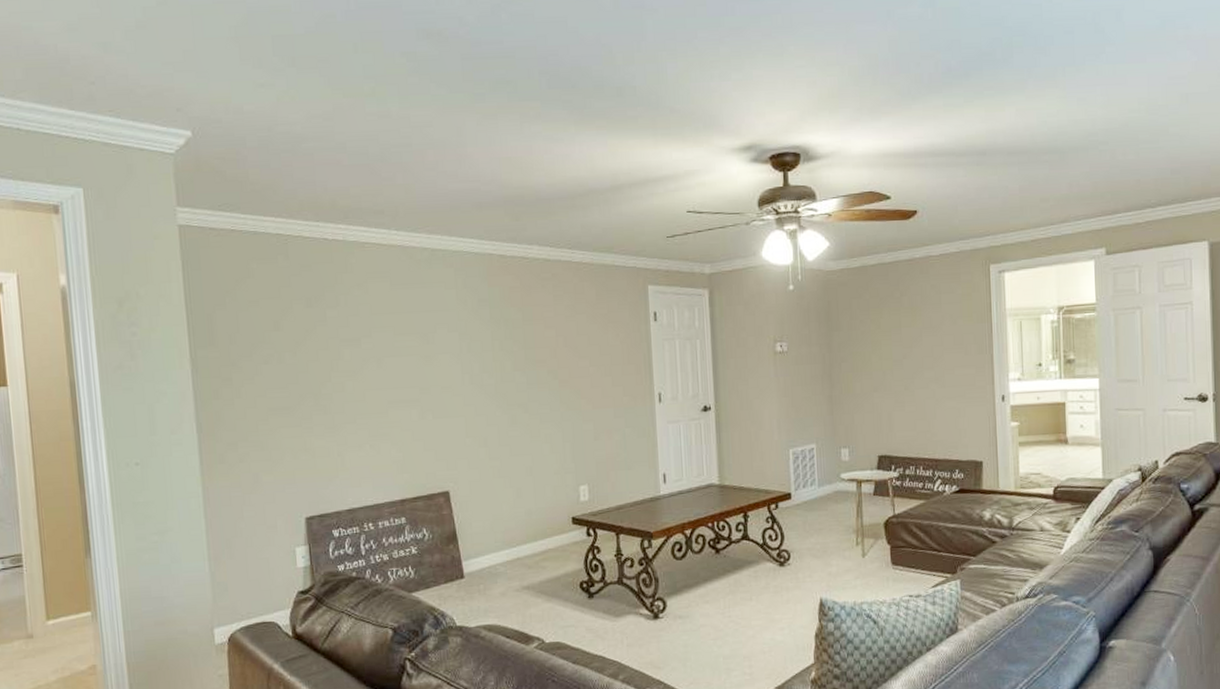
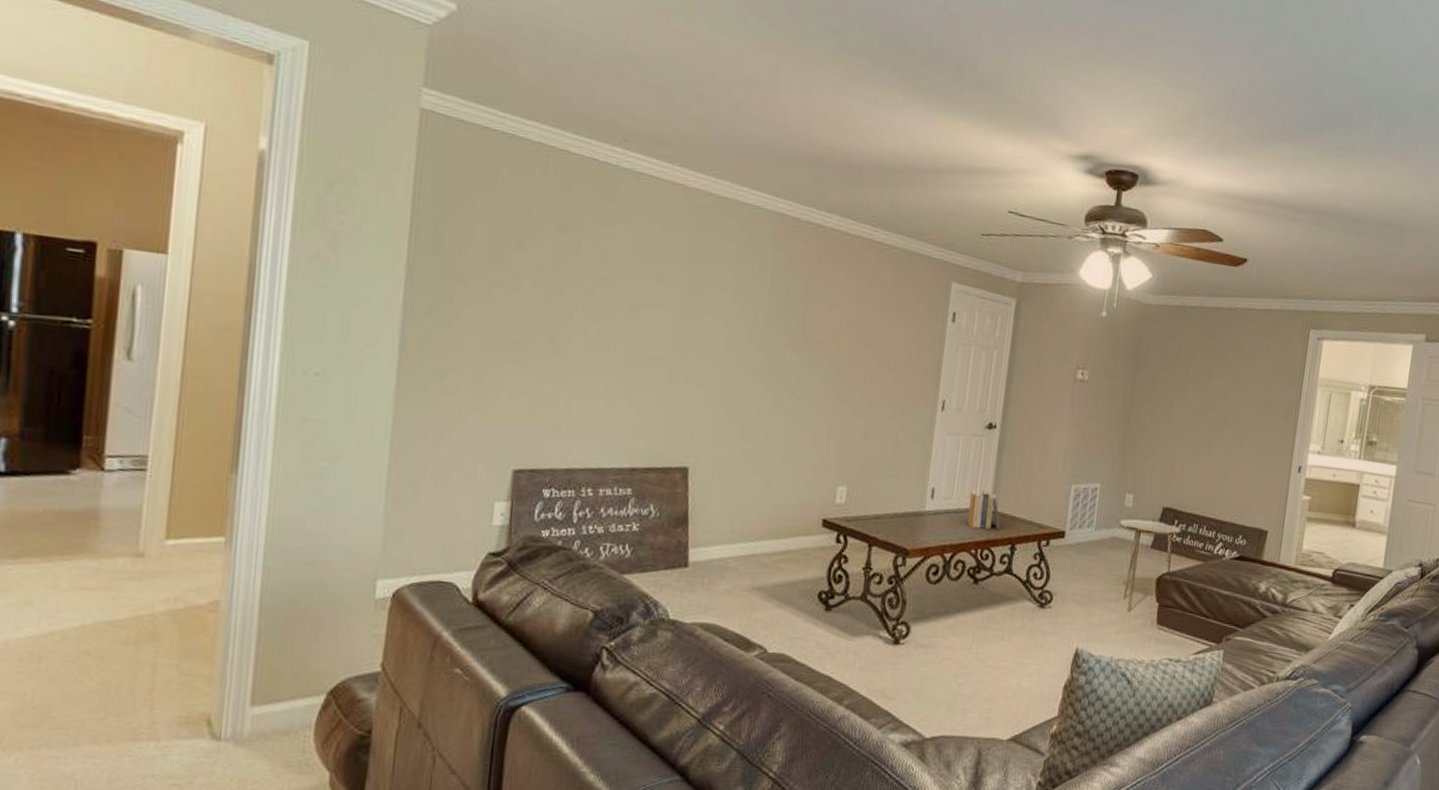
books: none [699,467,730,503] -> present [967,489,1000,530]

